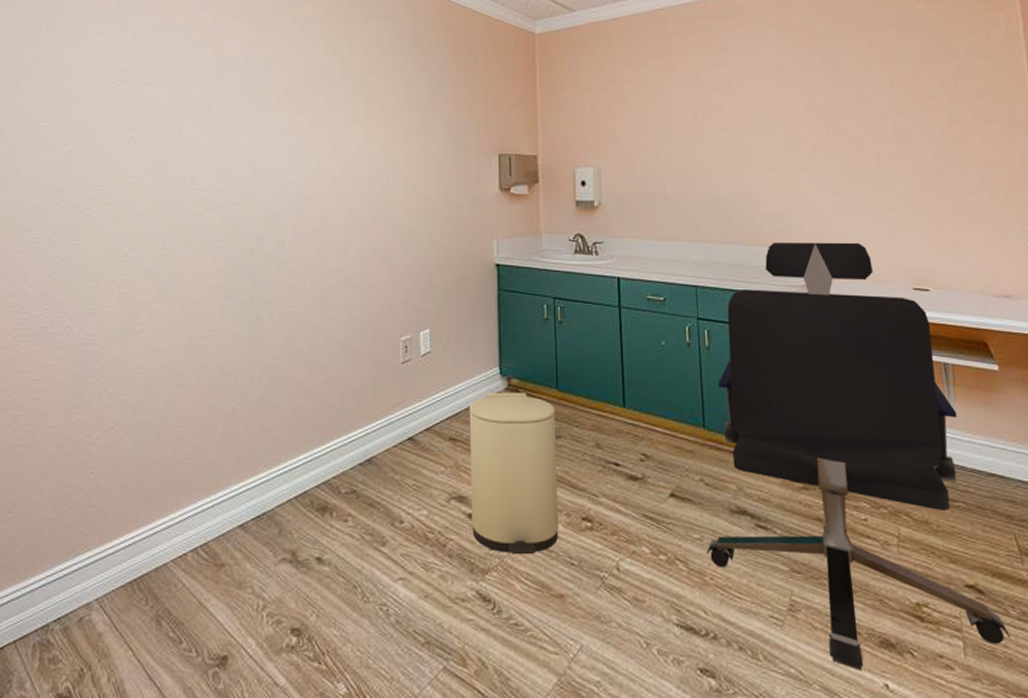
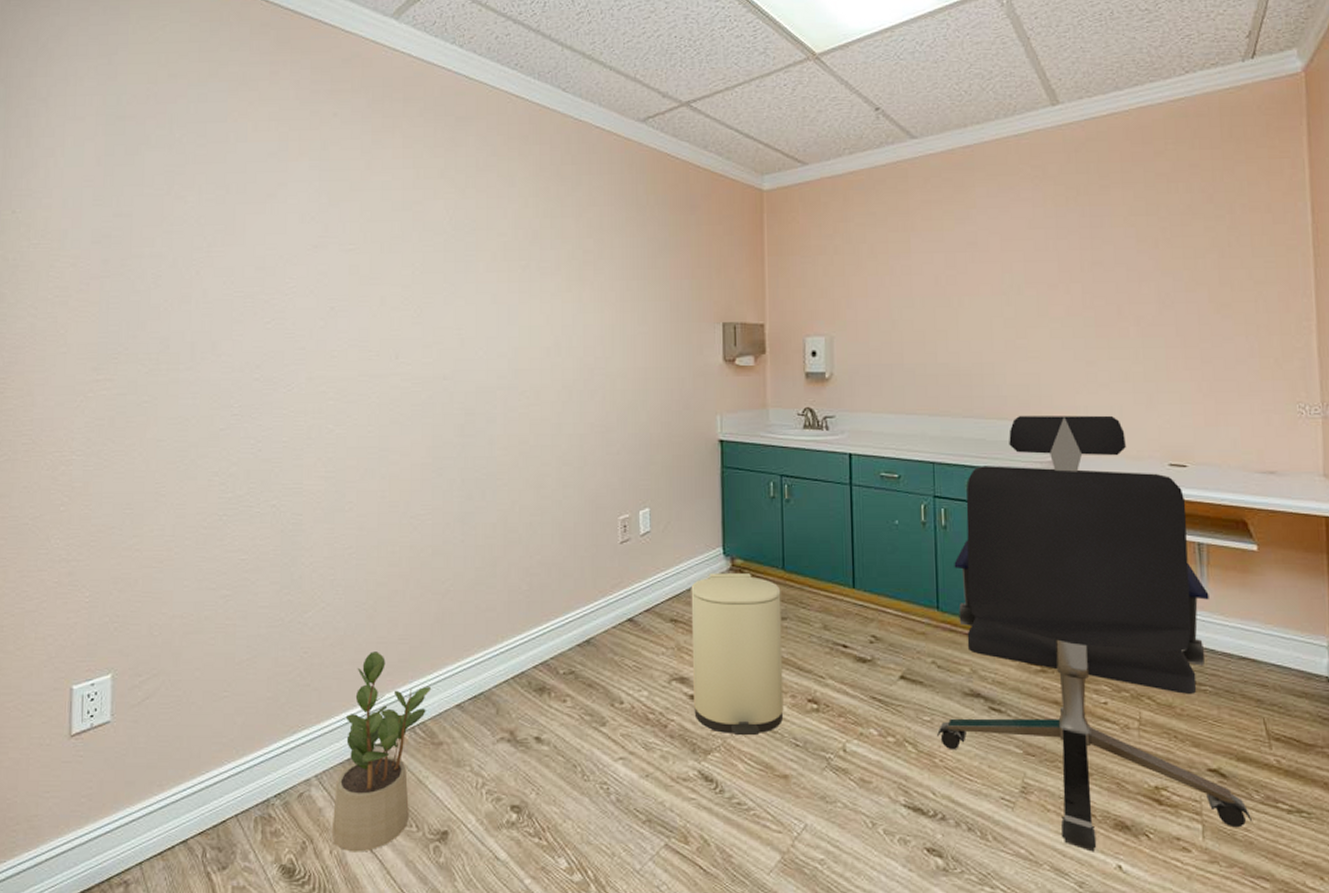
potted plant: none [110,471,216,679] -> present [331,652,432,852]

